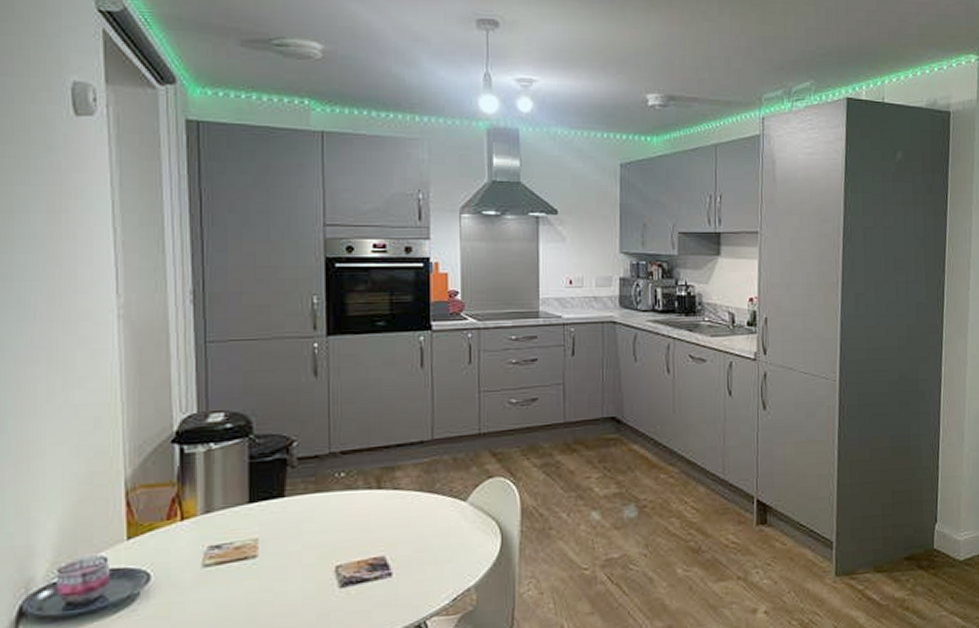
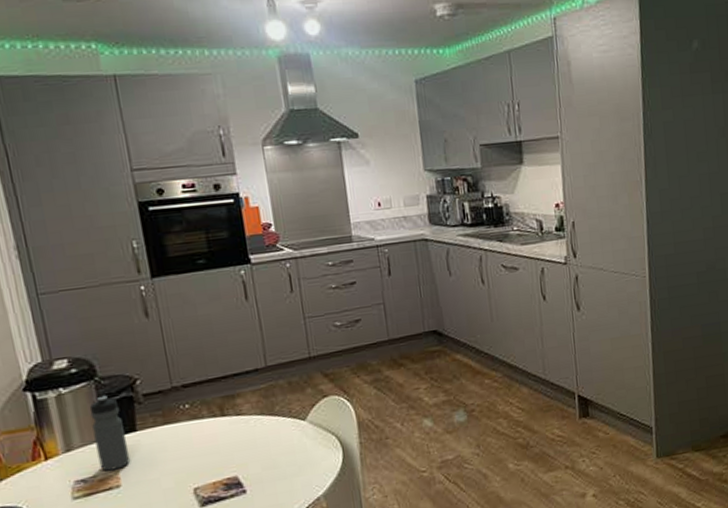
water bottle: none [238,455,273,538] -> present [89,395,131,471]

